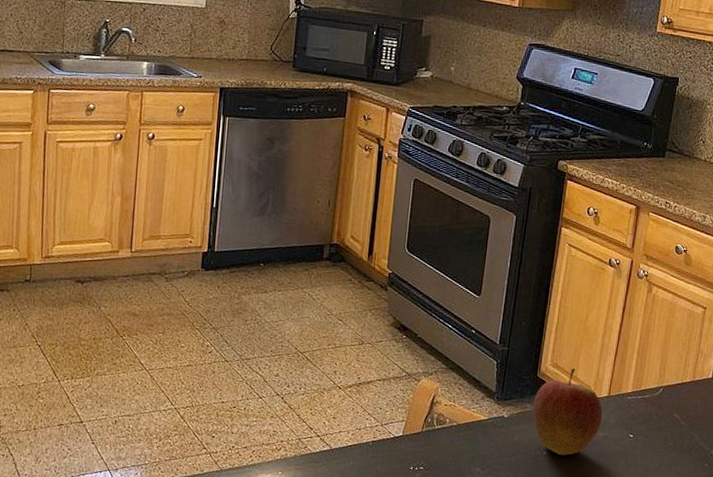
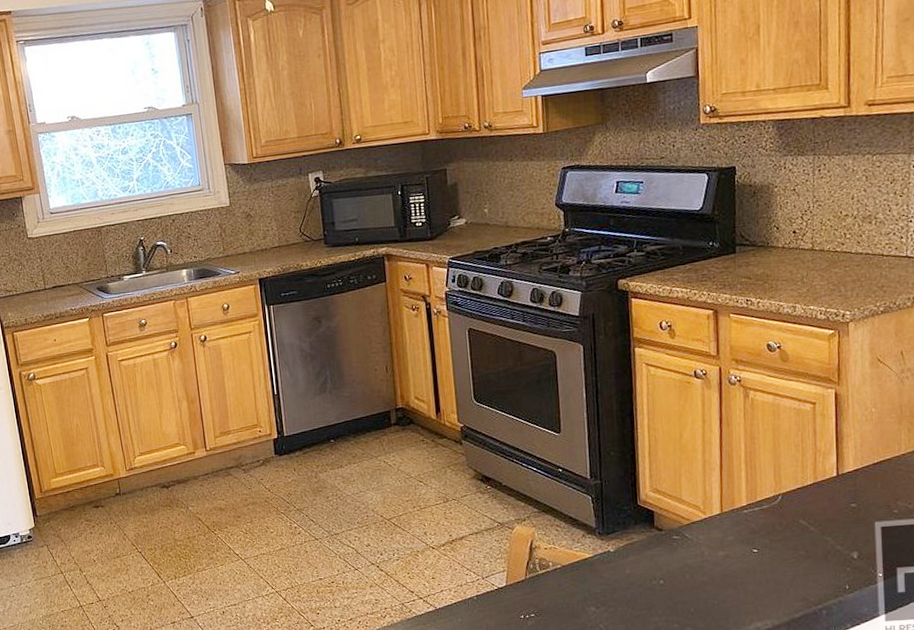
apple: present [532,367,603,455] -> none [639,489,719,582]

